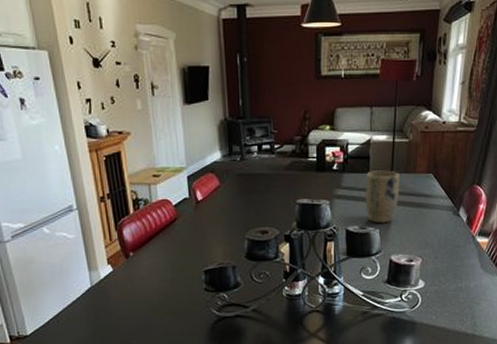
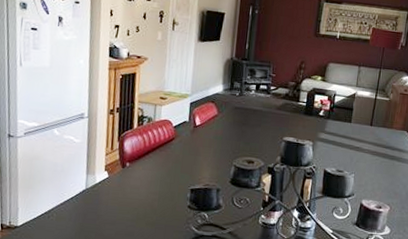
plant pot: present [365,170,400,224] -> none [344,121,378,170]

